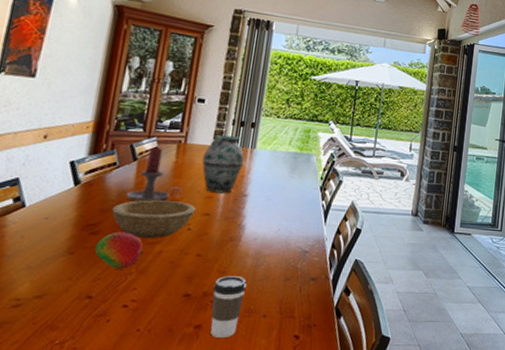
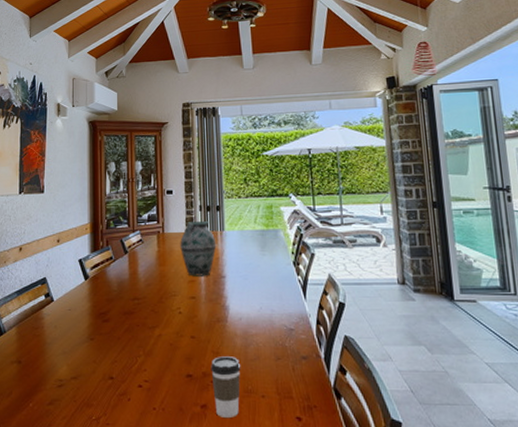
fruit: present [95,232,143,269] -> none [108,318,146,352]
bowl: present [112,200,196,239] -> none [116,287,183,324]
candle holder: present [127,147,183,202] -> none [125,240,169,290]

